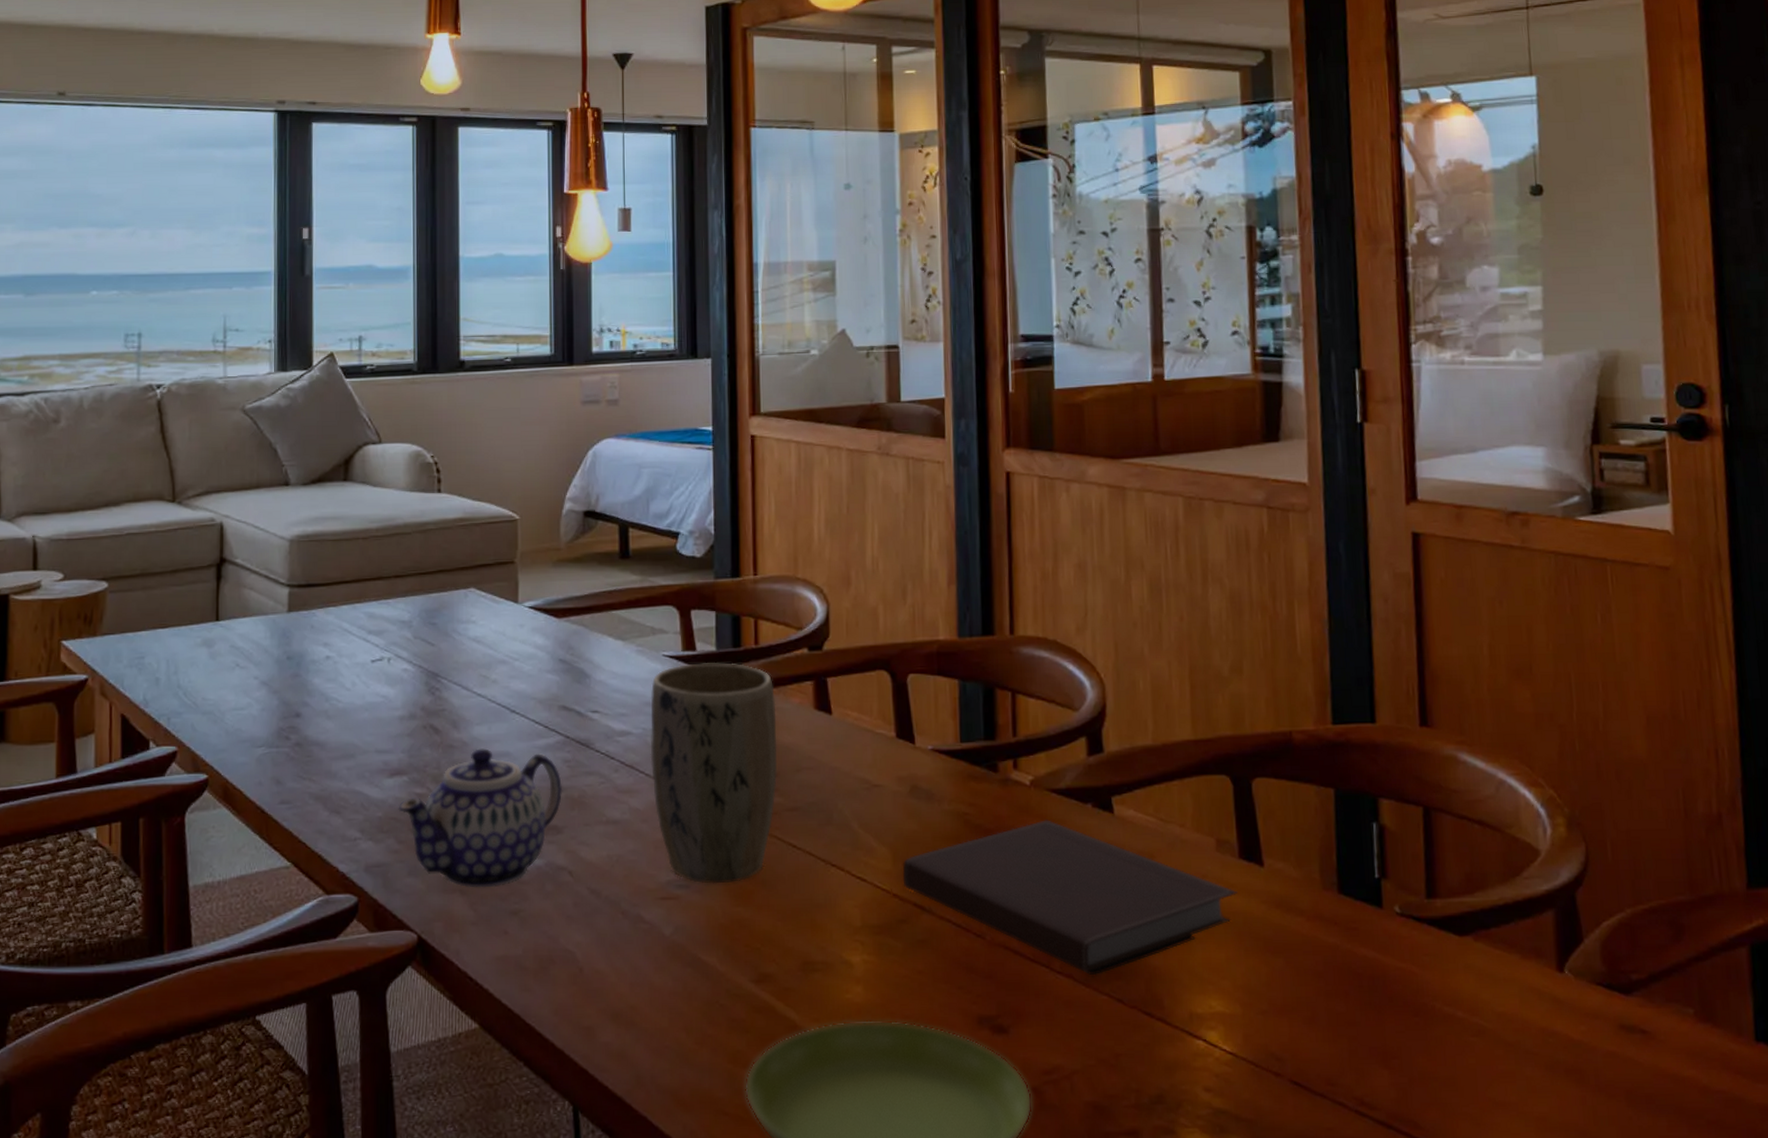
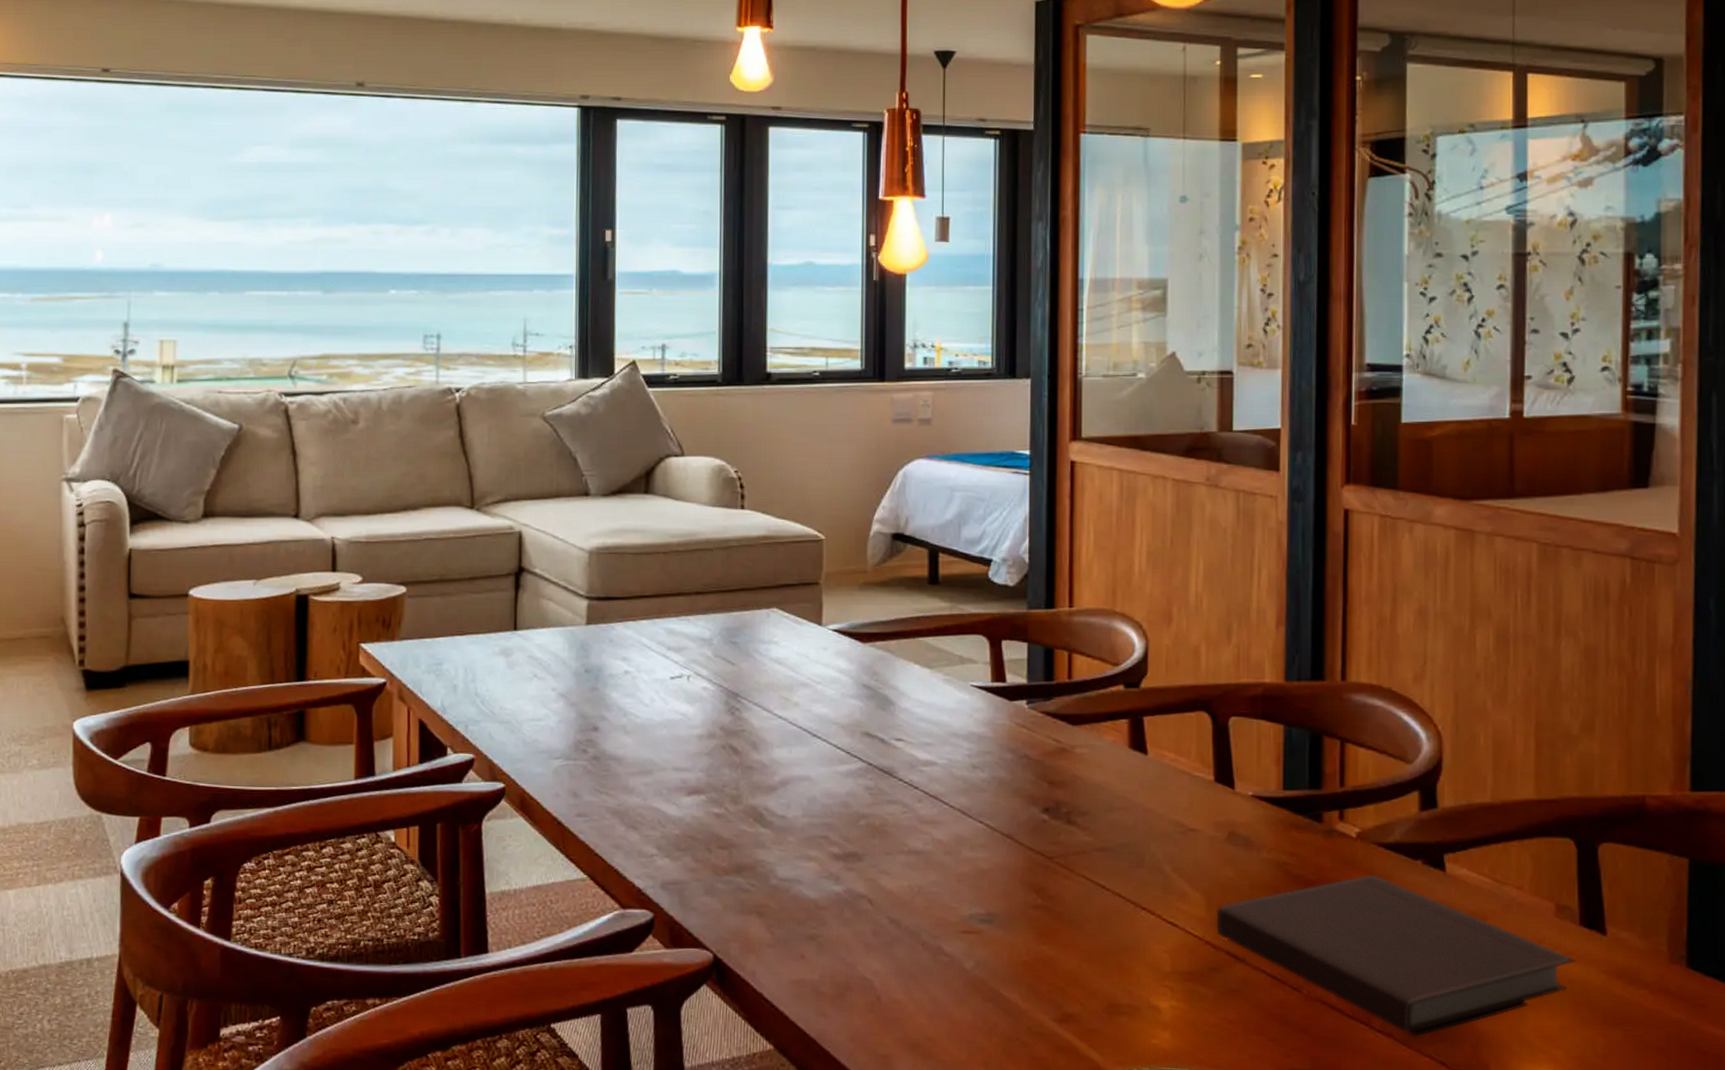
teapot: present [398,748,563,888] -> none [695,771,864,912]
plant pot: present [650,663,777,884] -> none [955,695,1089,921]

